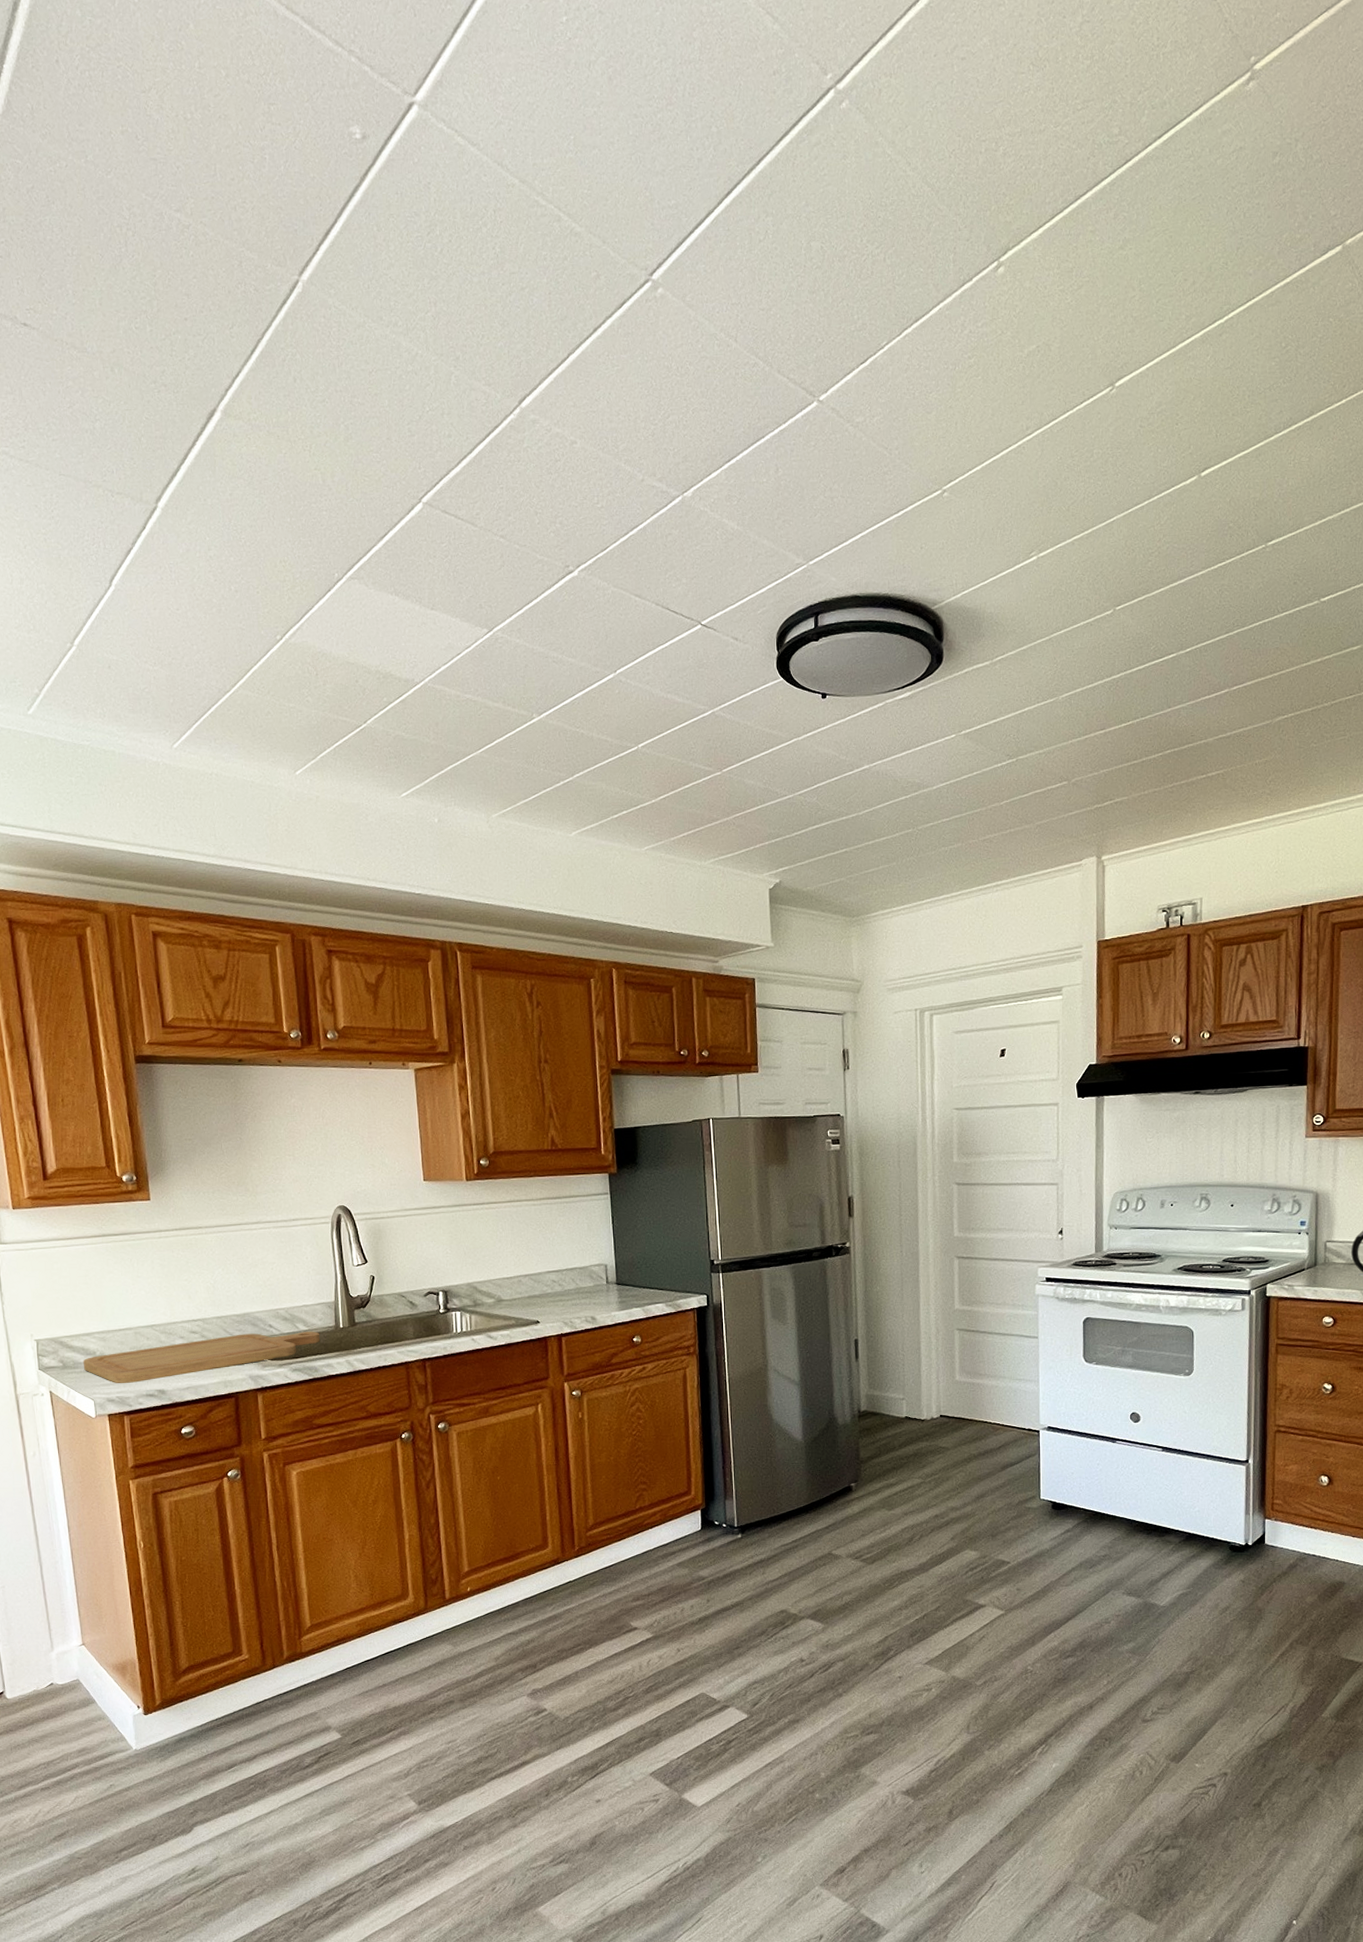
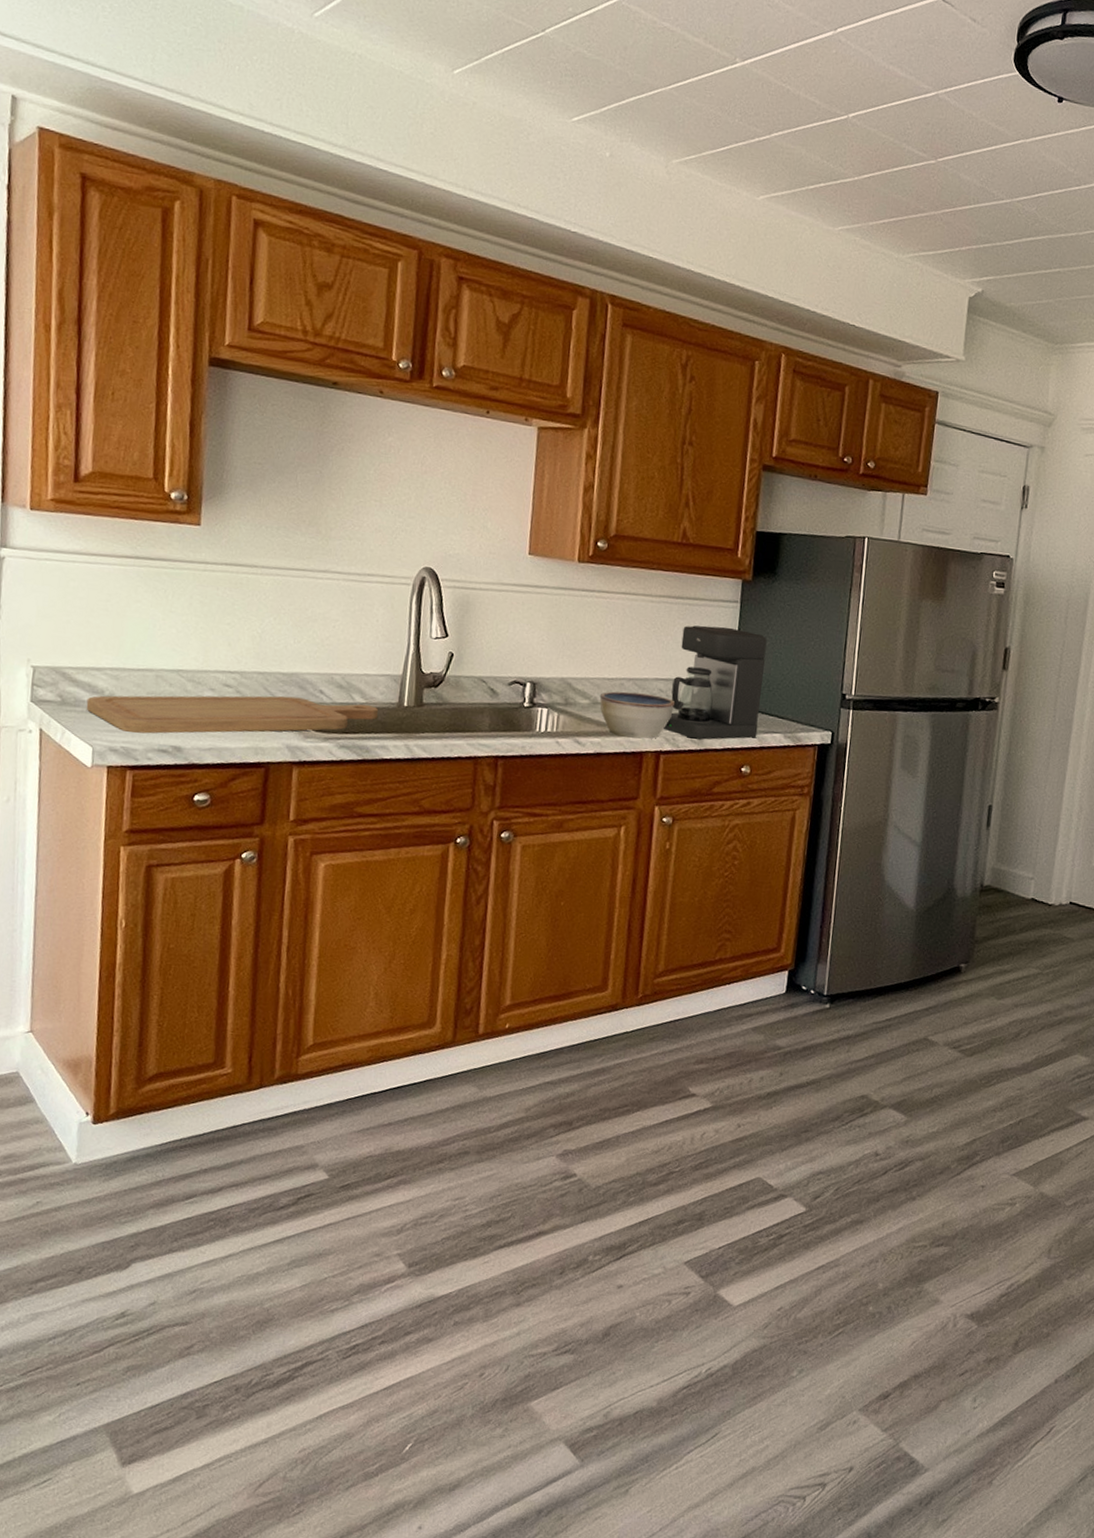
bowl: none [502,1286,567,1326] -> present [599,691,675,739]
coffee maker: none [561,1217,642,1320] -> present [664,625,767,741]

